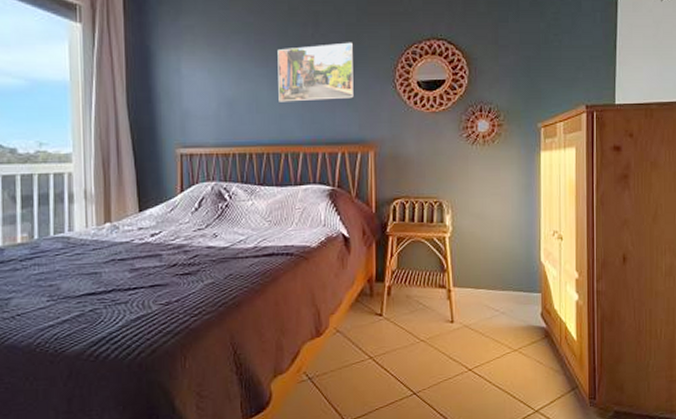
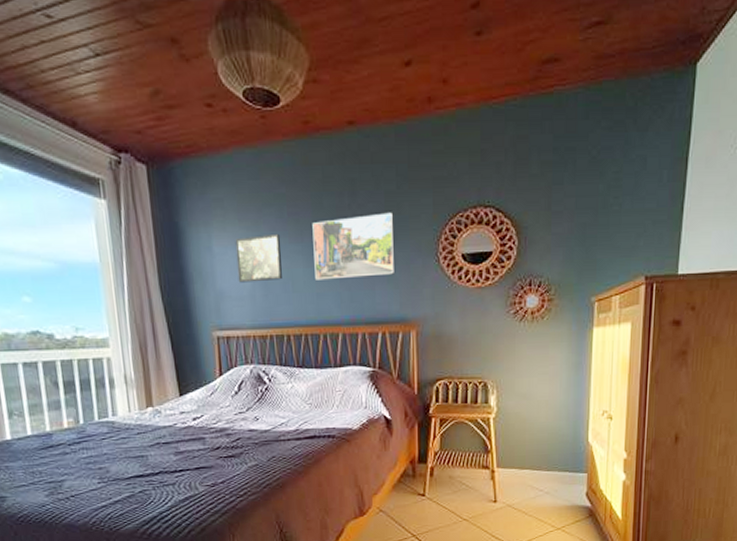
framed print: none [203,58,247,103] -> present [235,233,282,283]

